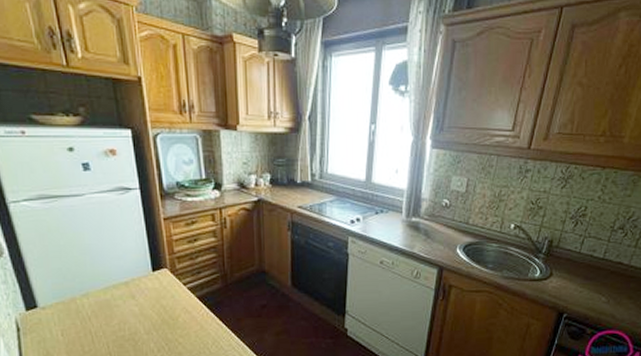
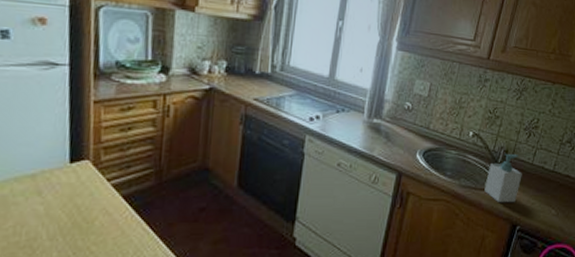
soap bottle: none [528,243,569,291] -> present [484,153,522,202]

